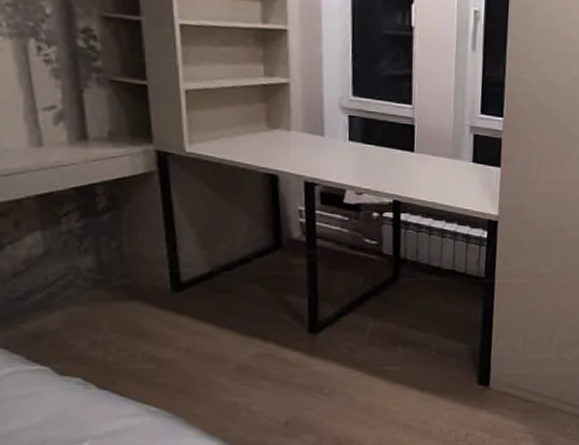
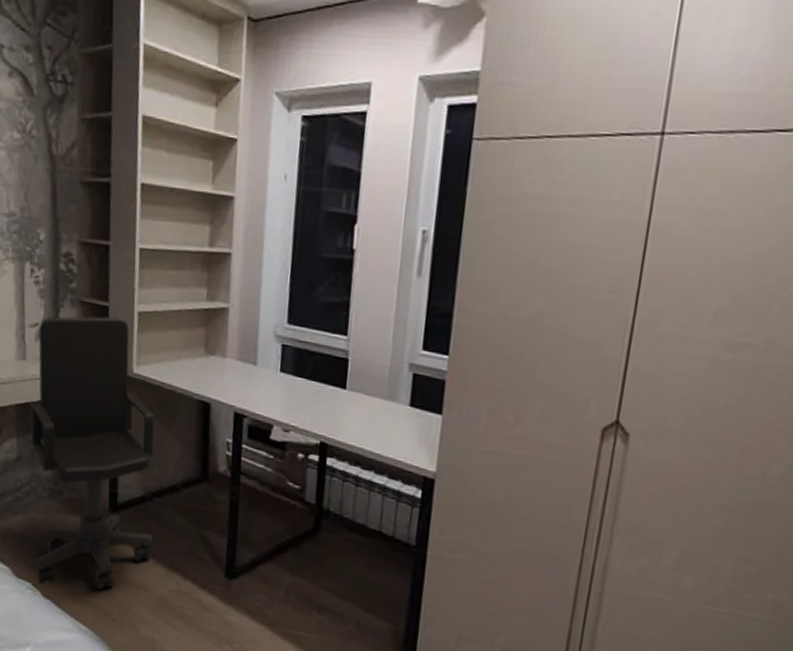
office chair: none [57,95,226,377] -> present [30,316,155,590]

